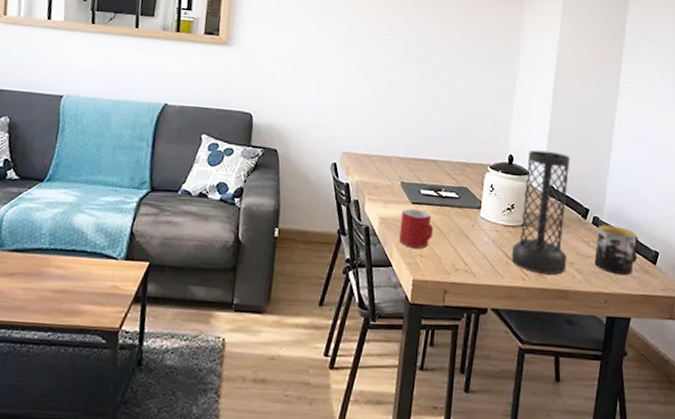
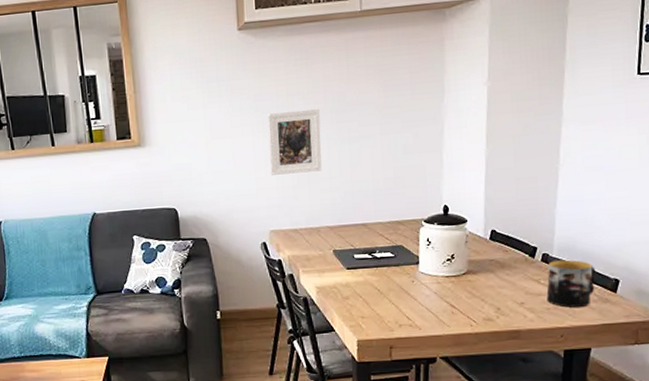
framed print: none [351,37,406,102] -> present [268,108,322,175]
mug: present [399,208,433,249] -> none [337,273,372,311]
vase: present [511,150,571,275] -> none [456,194,517,318]

